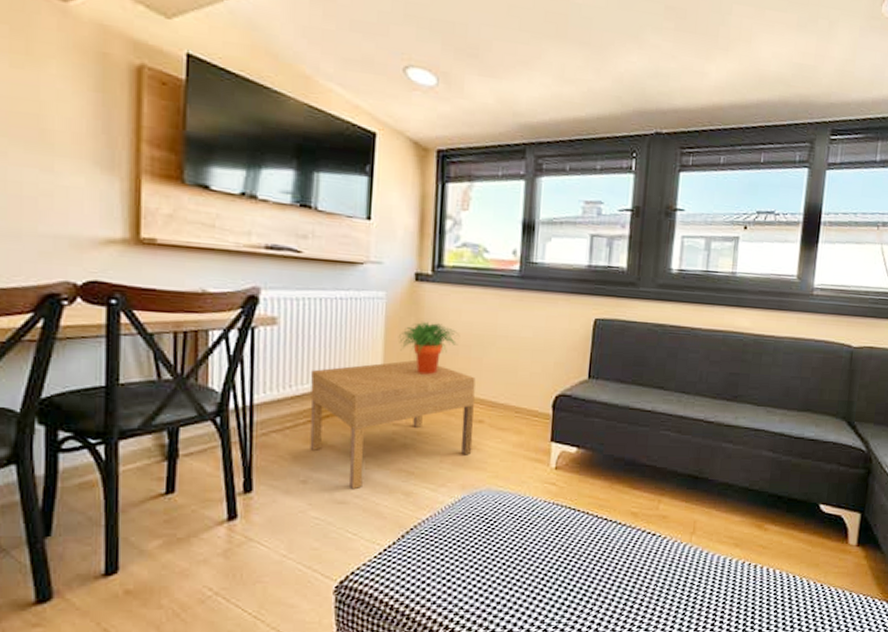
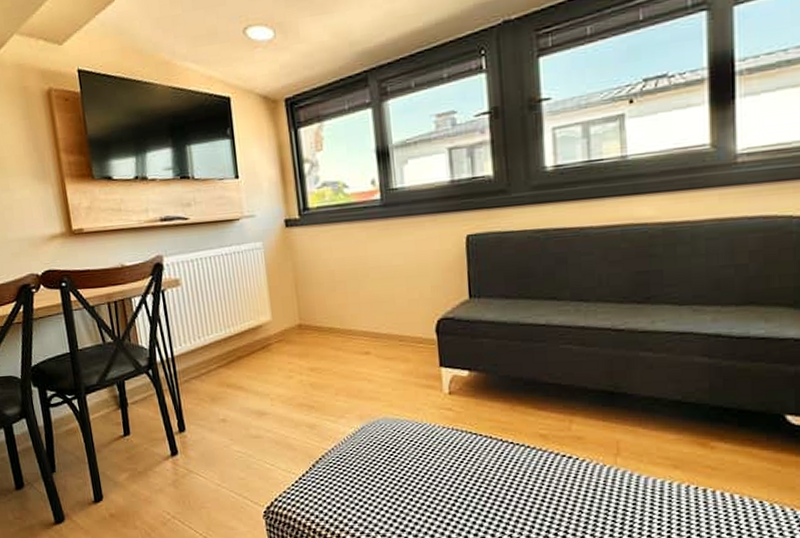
coffee table: present [310,360,476,490] -> none [213,302,364,425]
potted plant: present [399,321,459,375] -> none [280,263,334,314]

